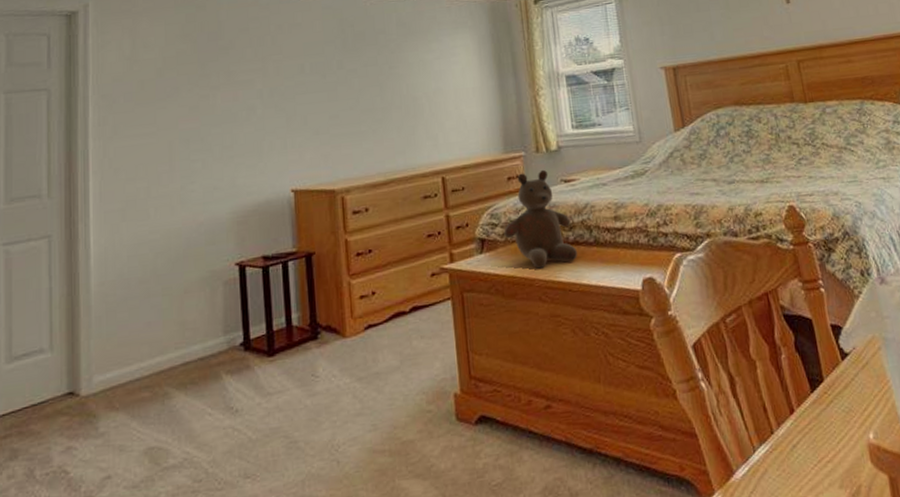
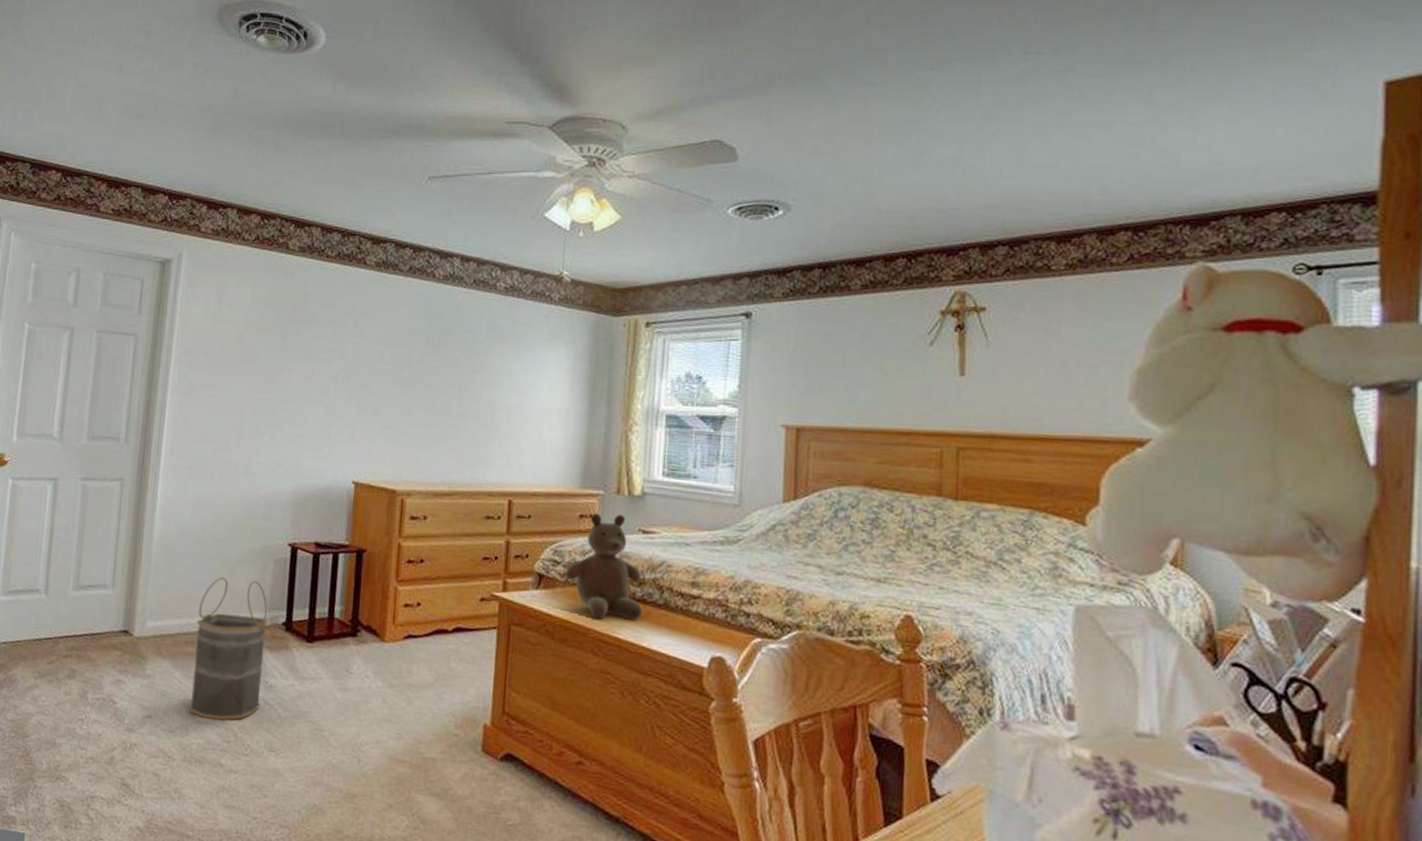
basket: none [149,307,229,463] -> present [189,576,268,721]

